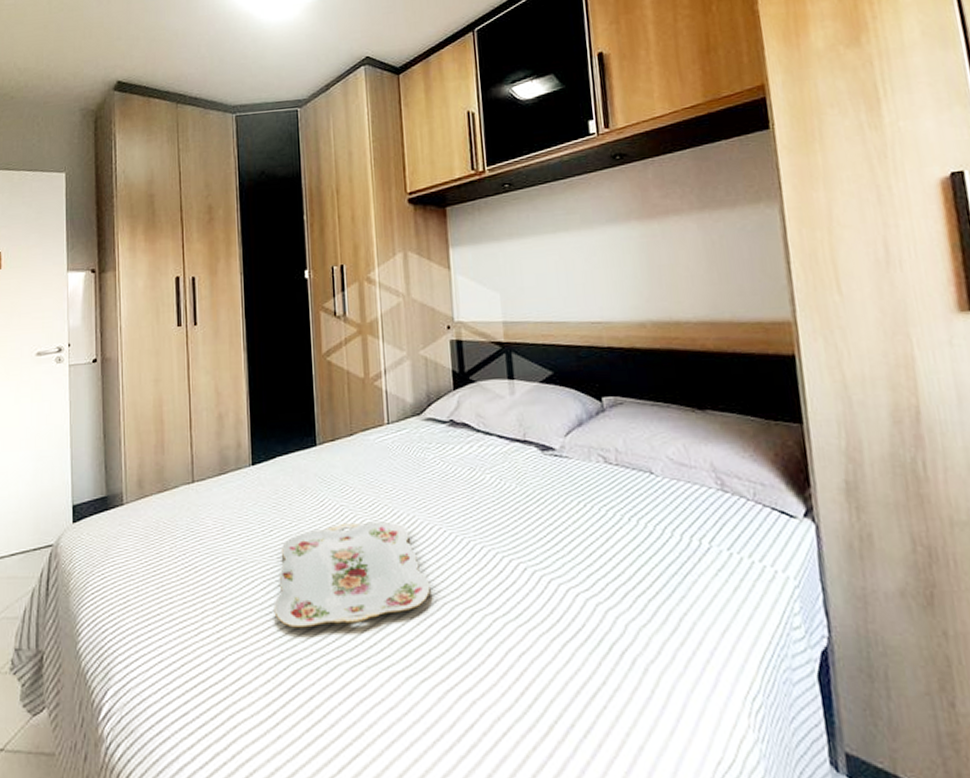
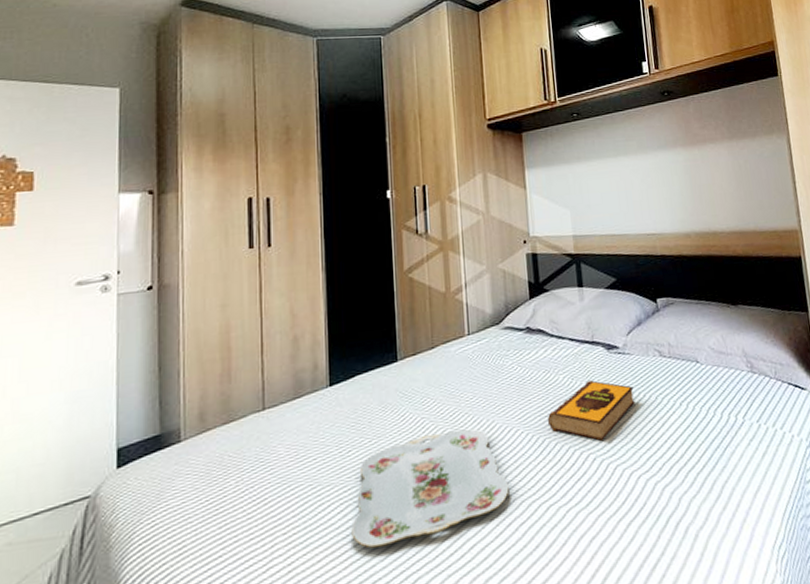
hardback book: none [472,483,574,550] -> present [547,380,635,441]

